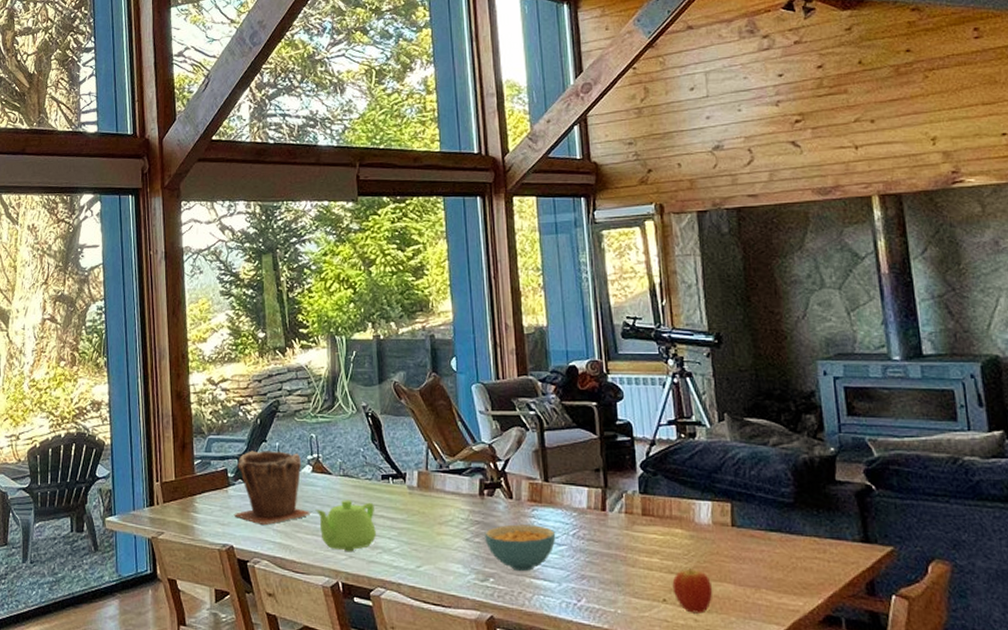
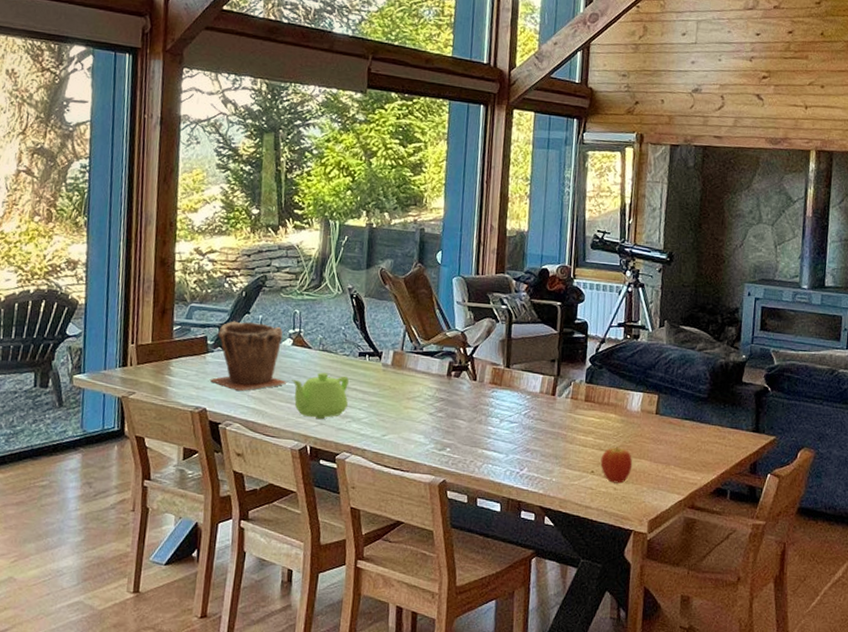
cereal bowl: present [484,524,556,572] -> none [447,403,510,444]

